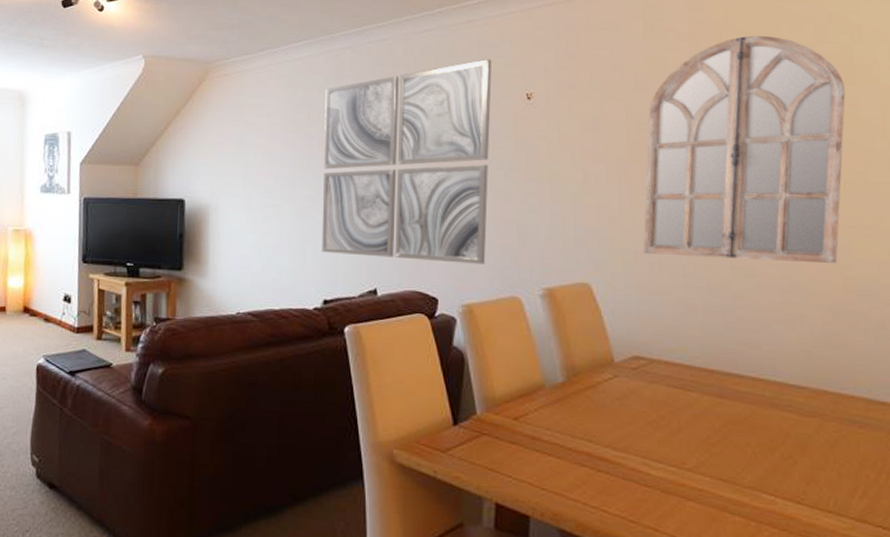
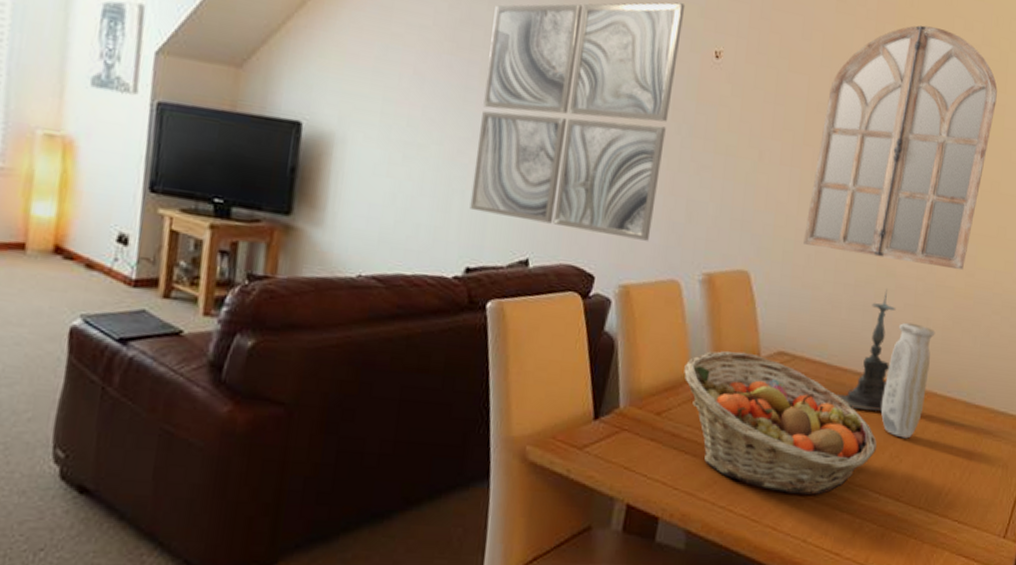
fruit basket: none [536,358,763,497] -> present [684,351,877,495]
candle holder: none [707,289,765,412] -> present [837,289,896,412]
vase: none [760,320,814,439] -> present [880,322,936,439]

